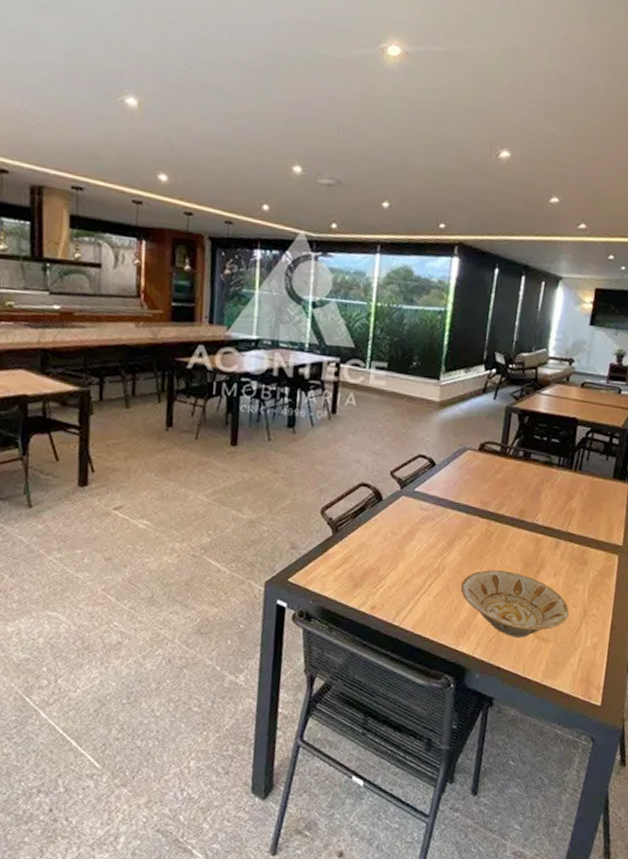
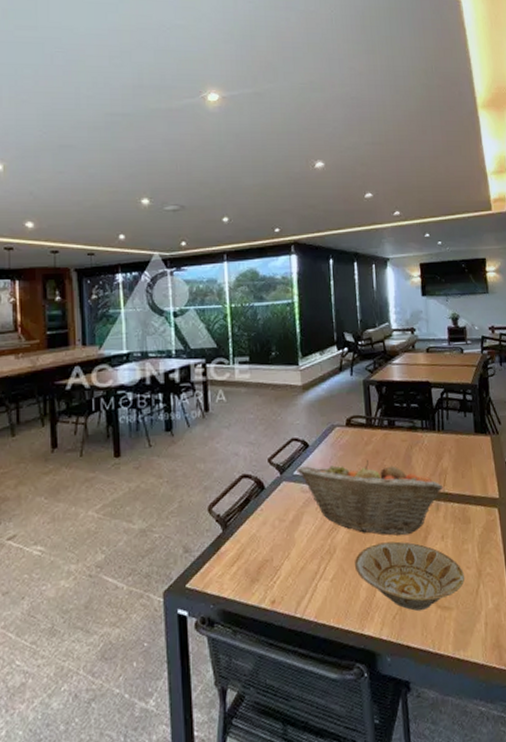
fruit basket: none [418,484,568,567] -> present [296,459,444,536]

